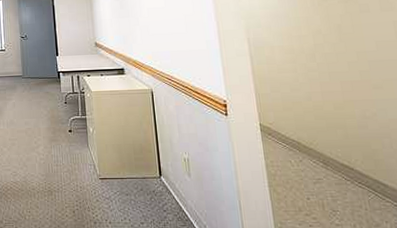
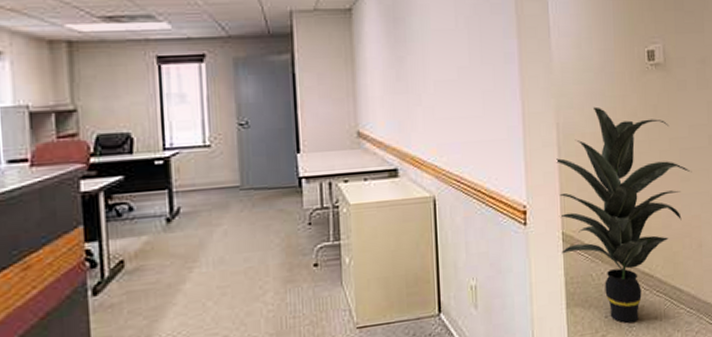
indoor plant: none [250,26,385,207] -> present [556,106,692,323]

